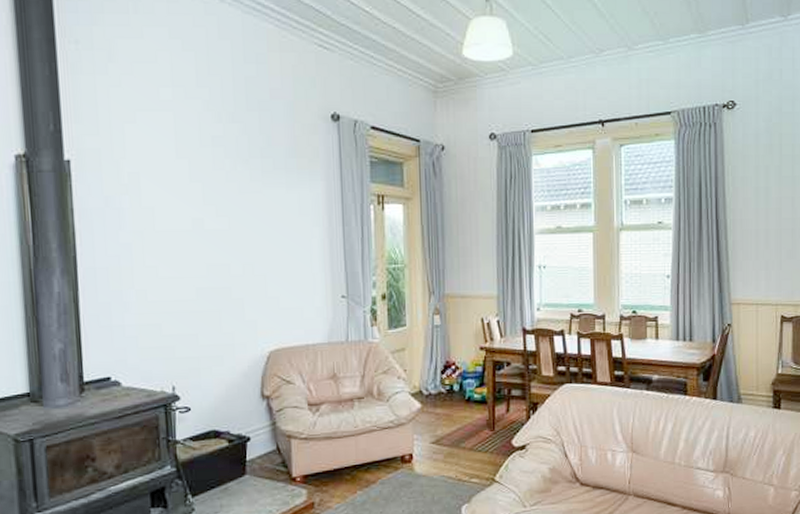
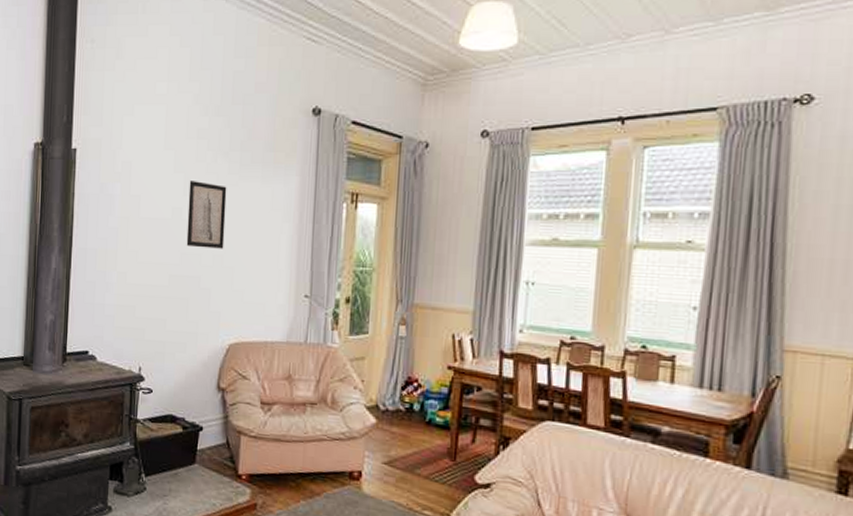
wall art: none [208,190,254,258] -> present [186,181,227,249]

